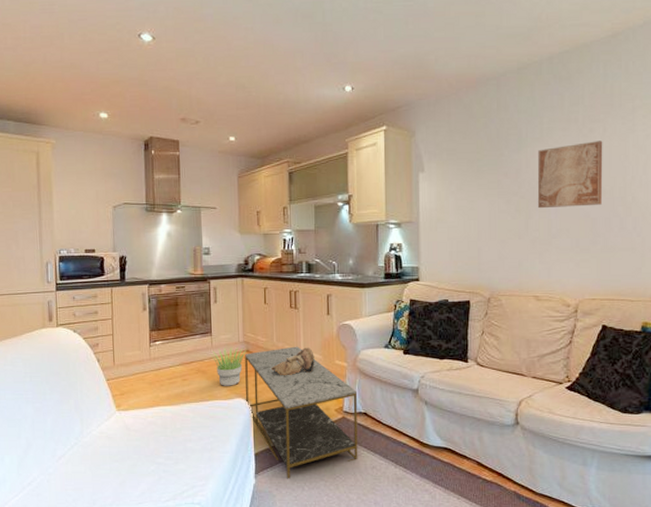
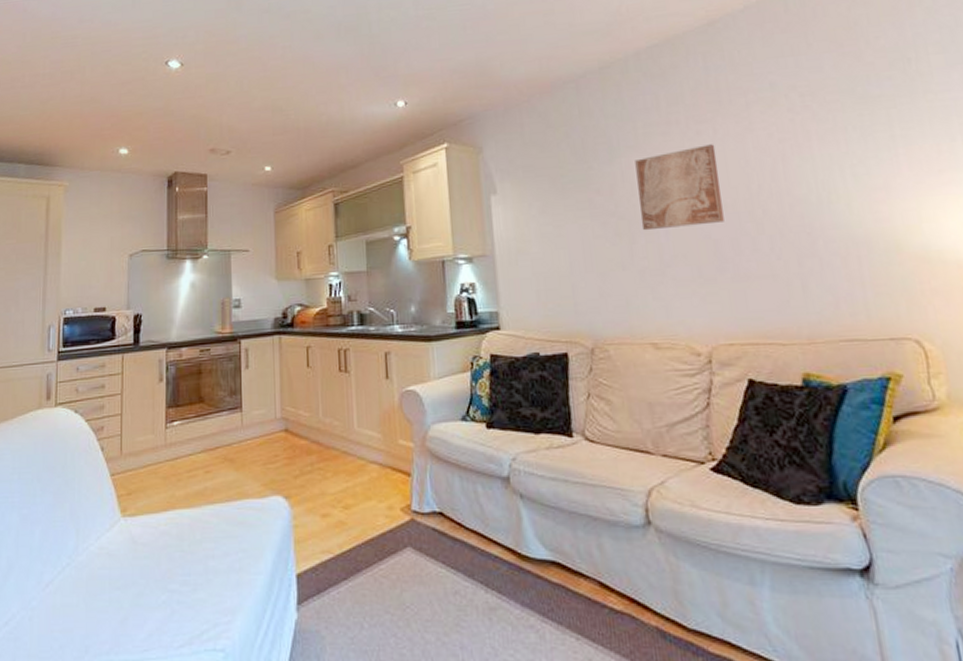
potted plant: present [210,347,247,386] -> none [240,425,286,479]
coffee table: present [245,346,358,479] -> none [283,422,434,612]
animal skull: present [271,347,315,376] -> none [317,423,372,464]

